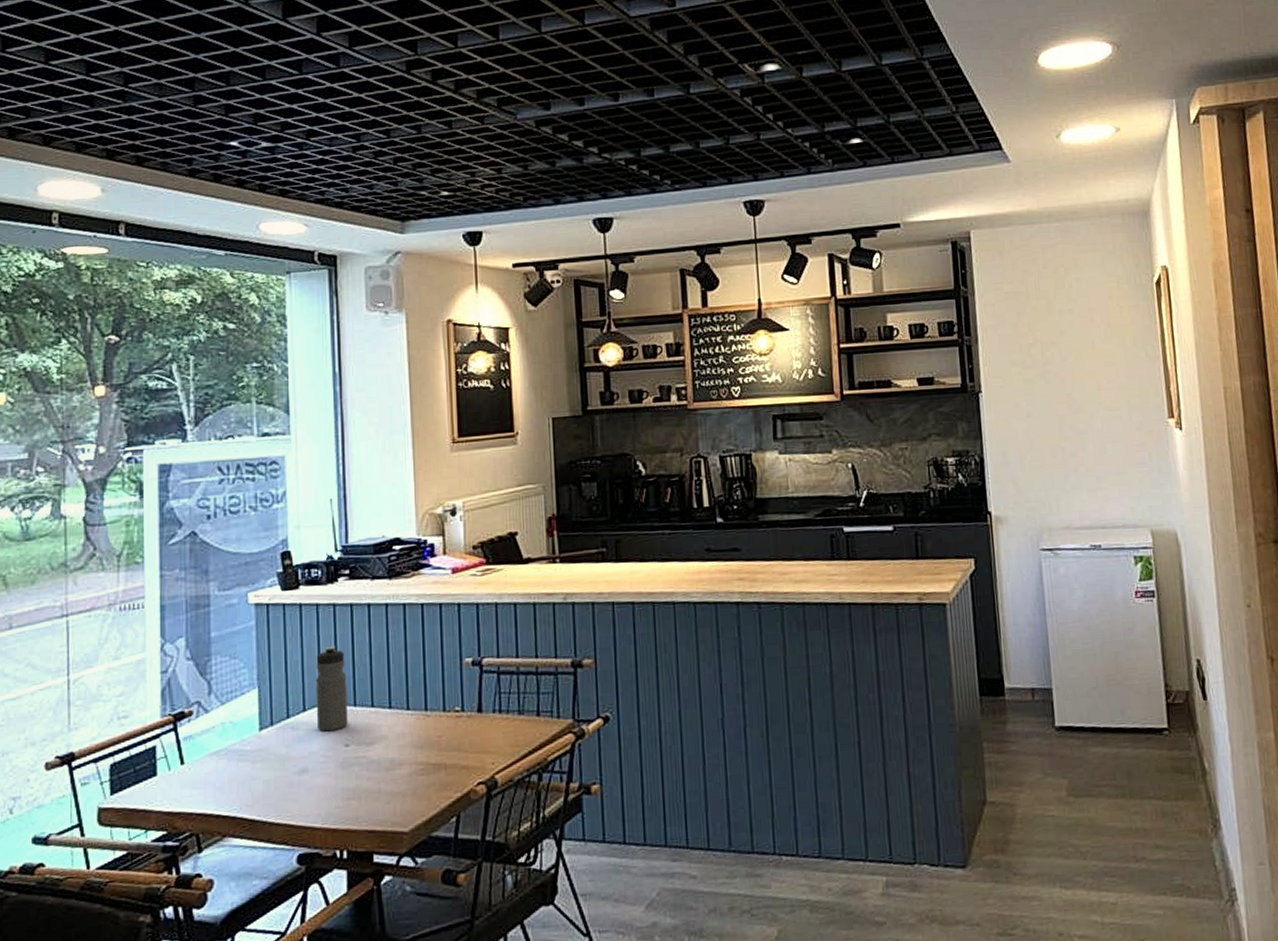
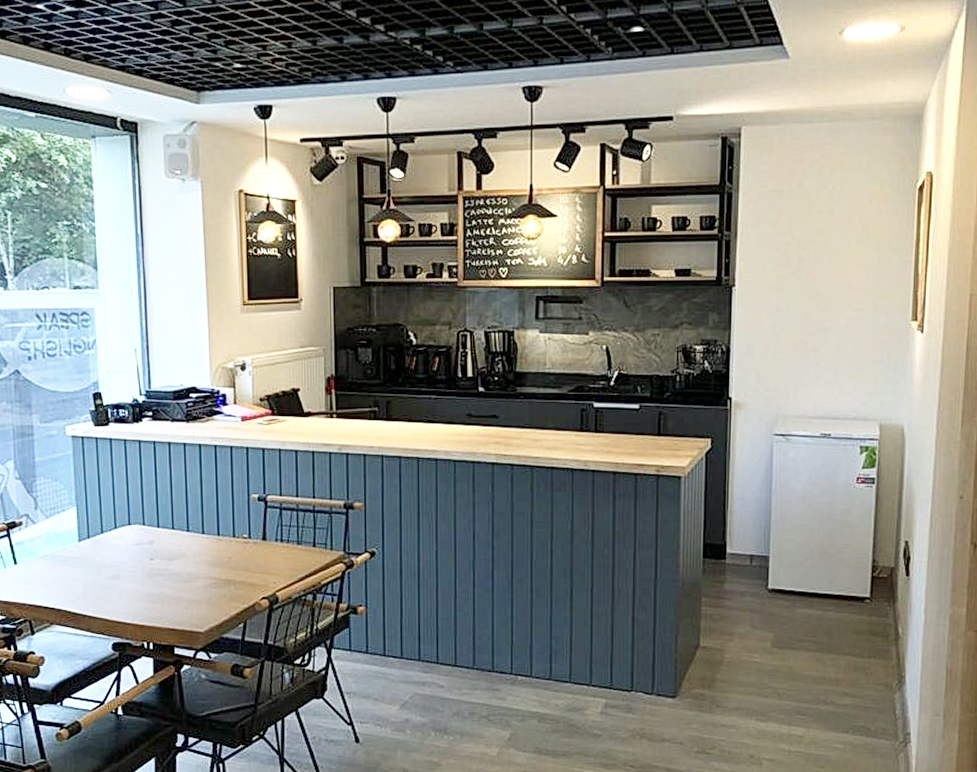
water bottle: present [315,646,348,732] -> none [124,476,152,547]

